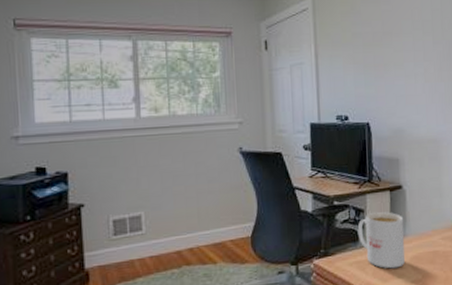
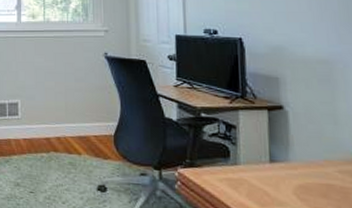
mug: present [357,211,406,269] -> none [228,129,289,195]

